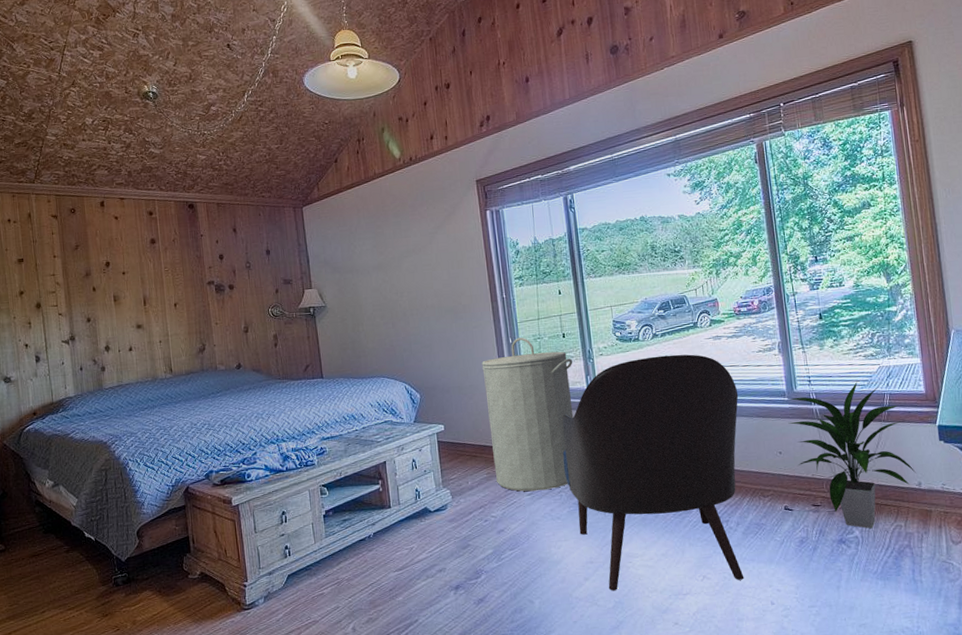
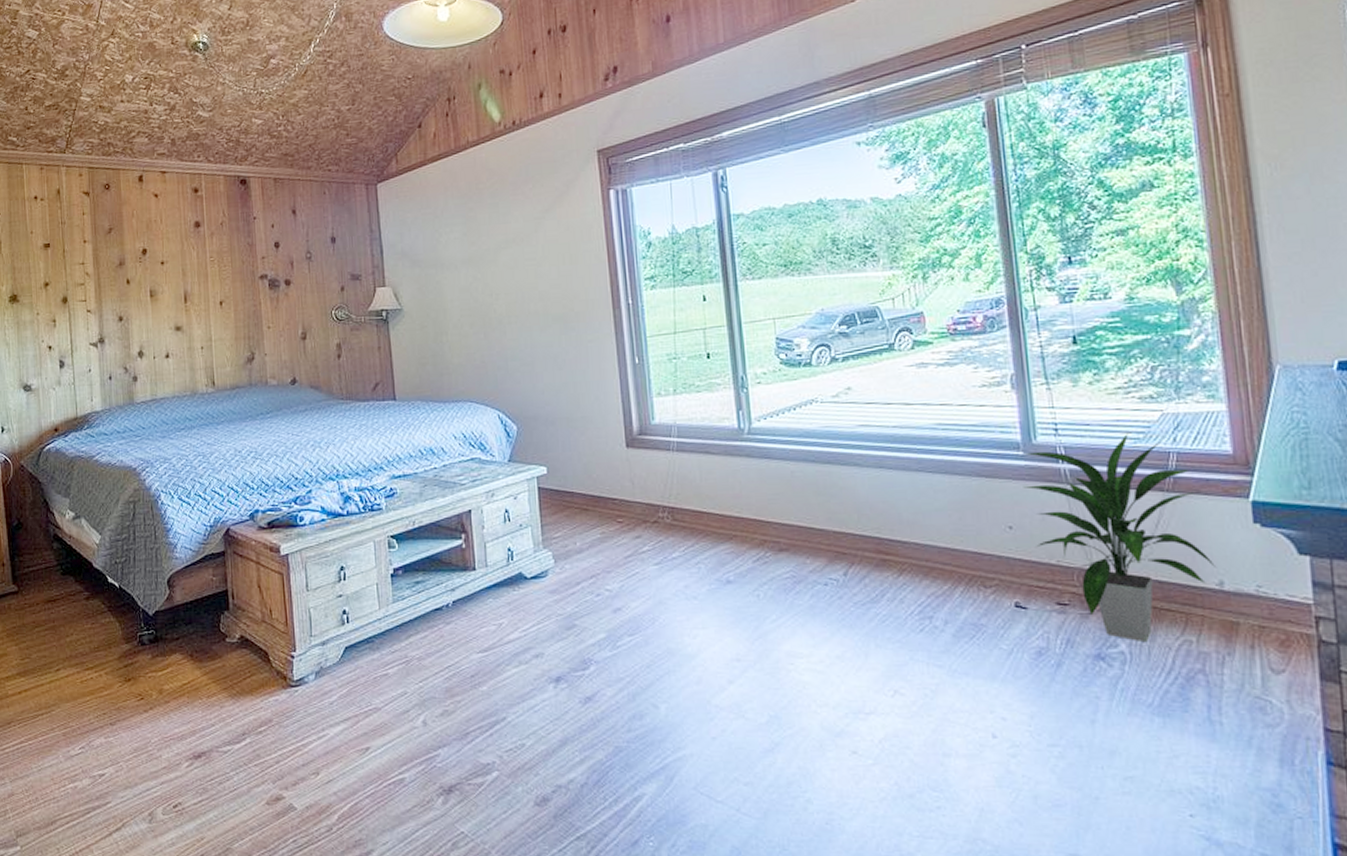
laundry hamper: present [482,337,574,492] -> none [598,356,720,560]
armchair: present [561,354,744,591] -> none [702,386,954,700]

